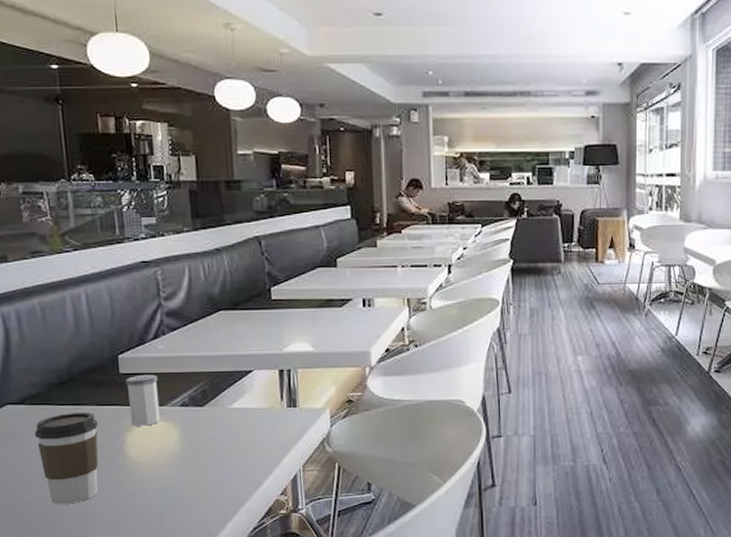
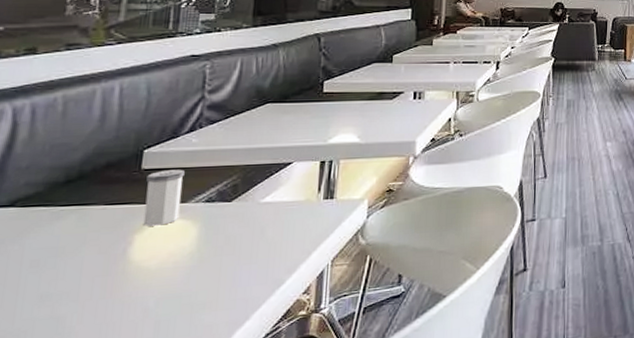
coffee cup: present [34,412,99,505] -> none [18,213,103,324]

